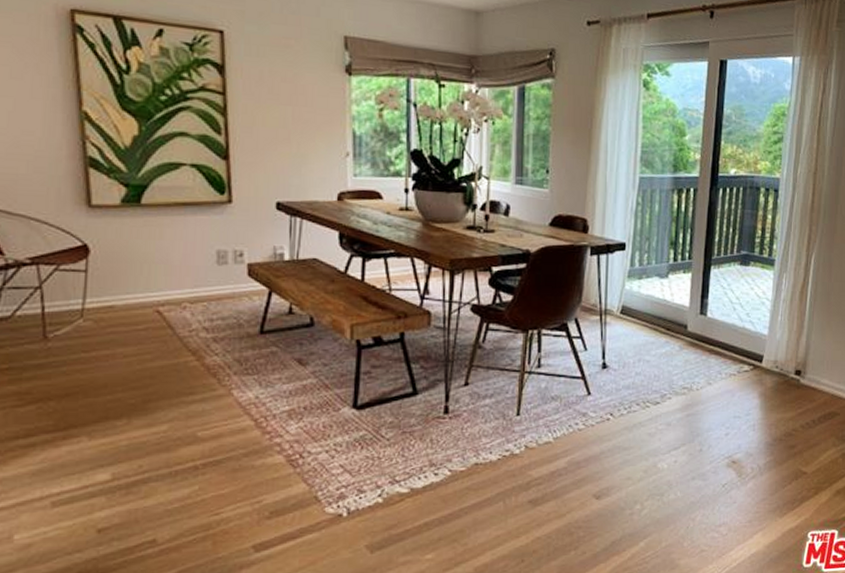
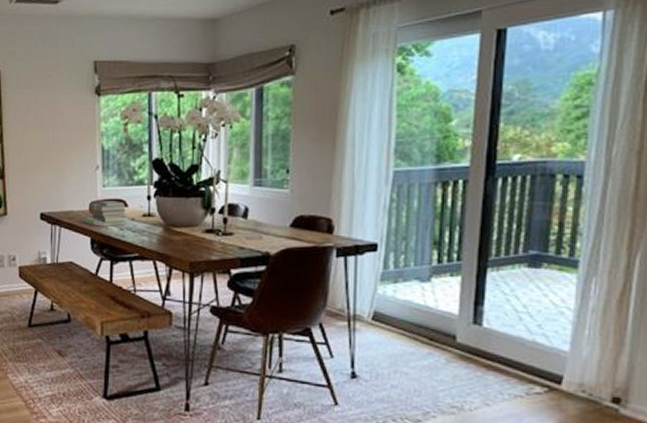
books: none [332,191,384,220] -> present [85,200,129,227]

